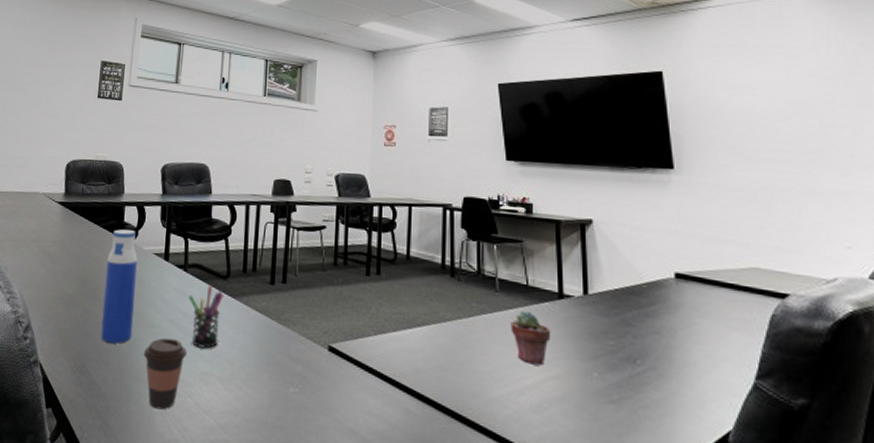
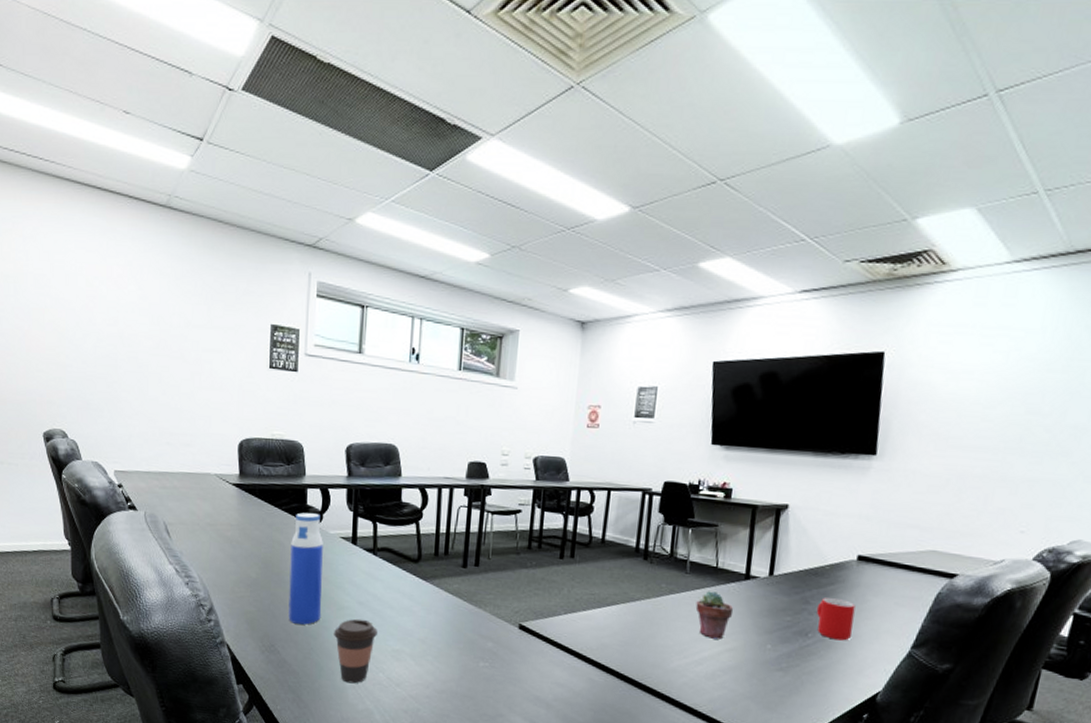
pen holder: present [189,285,224,349] -> none [378,569,415,628]
mug: none [640,319,684,369] -> present [816,597,856,641]

